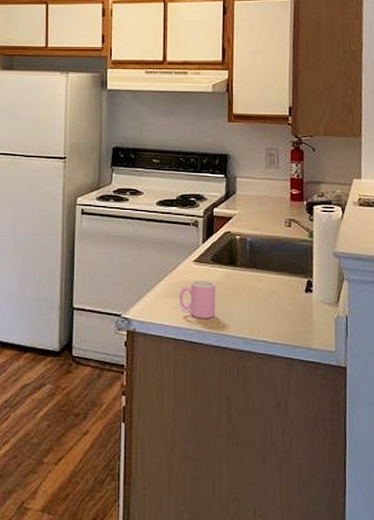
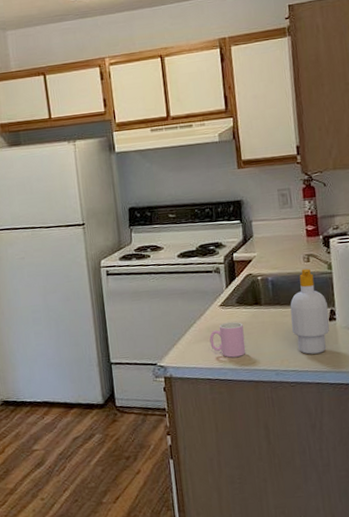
soap bottle: none [265,233,305,326] -> present [290,268,329,355]

